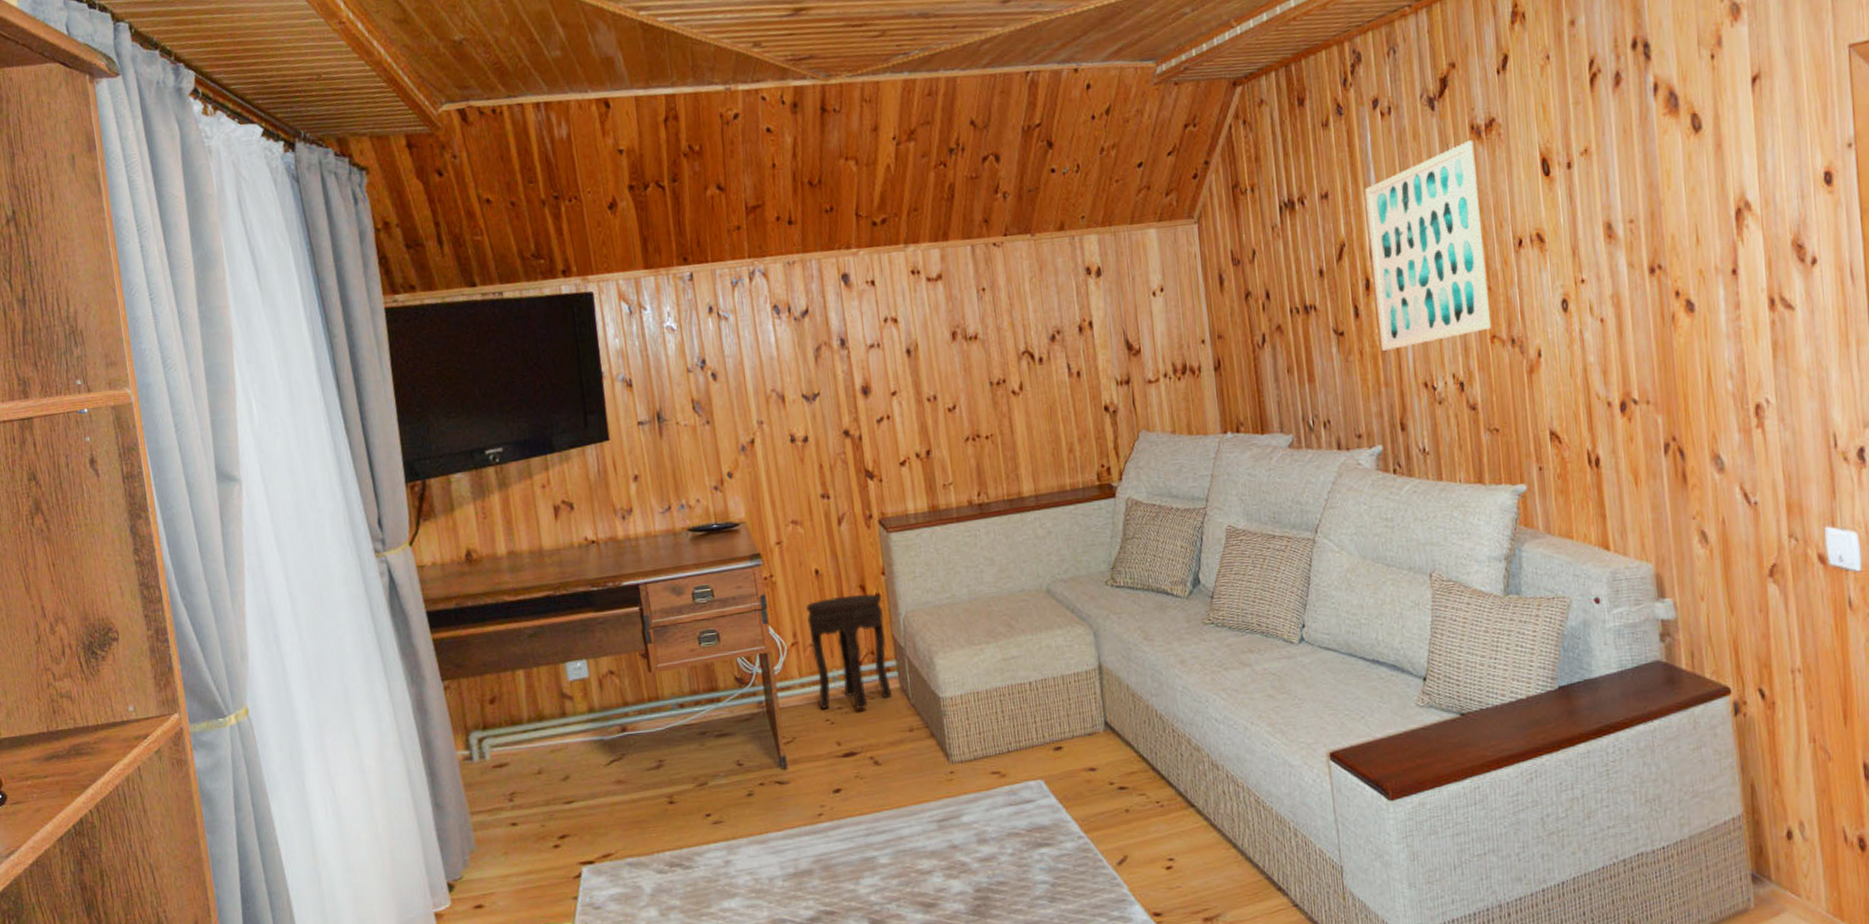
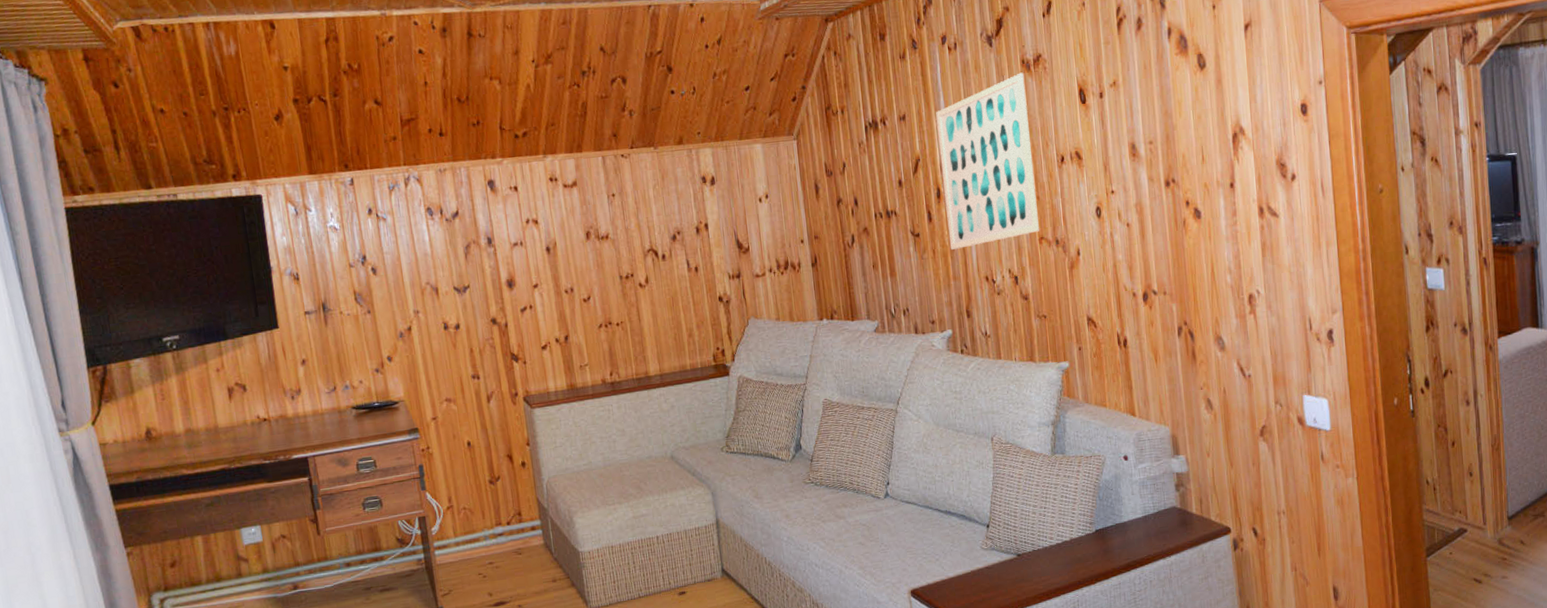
side table: present [806,594,892,710] -> none [460,462,537,565]

